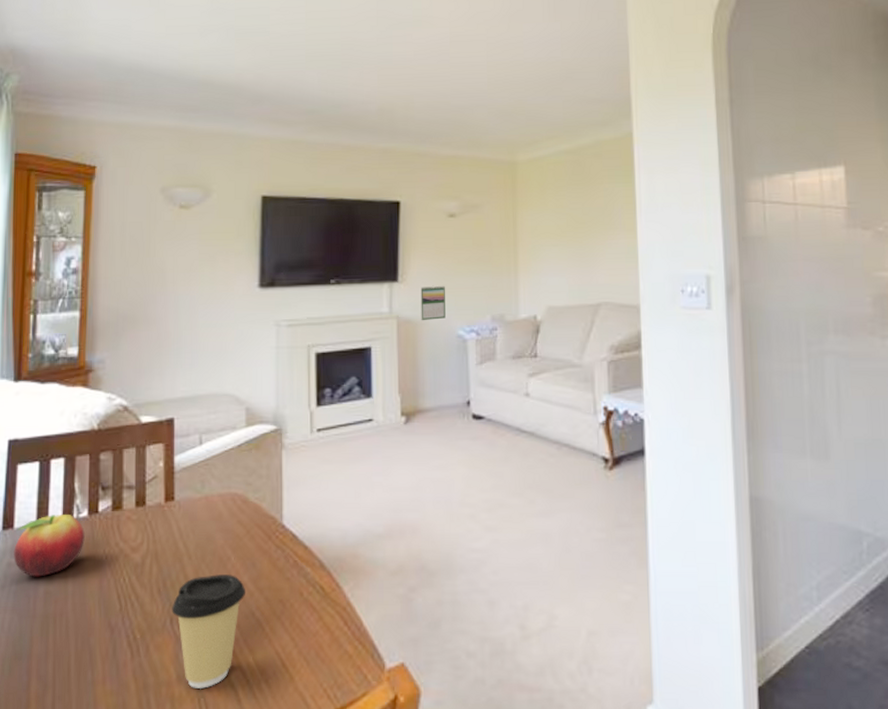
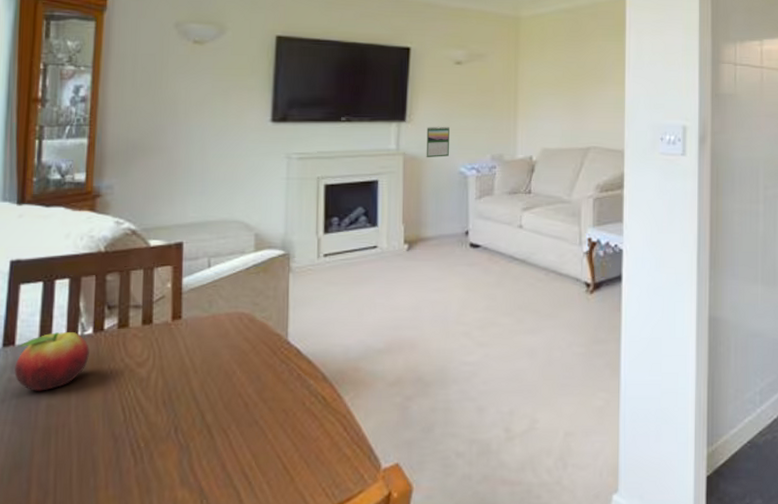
coffee cup: present [172,575,246,688] -> none [176,387,251,491]

